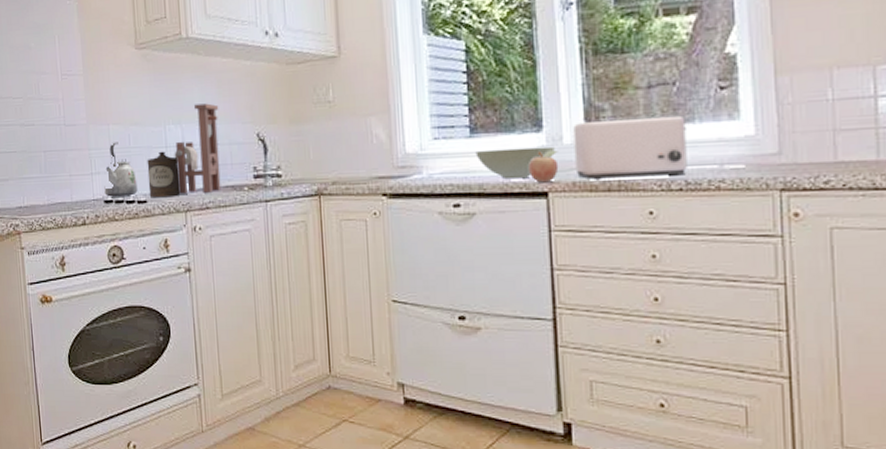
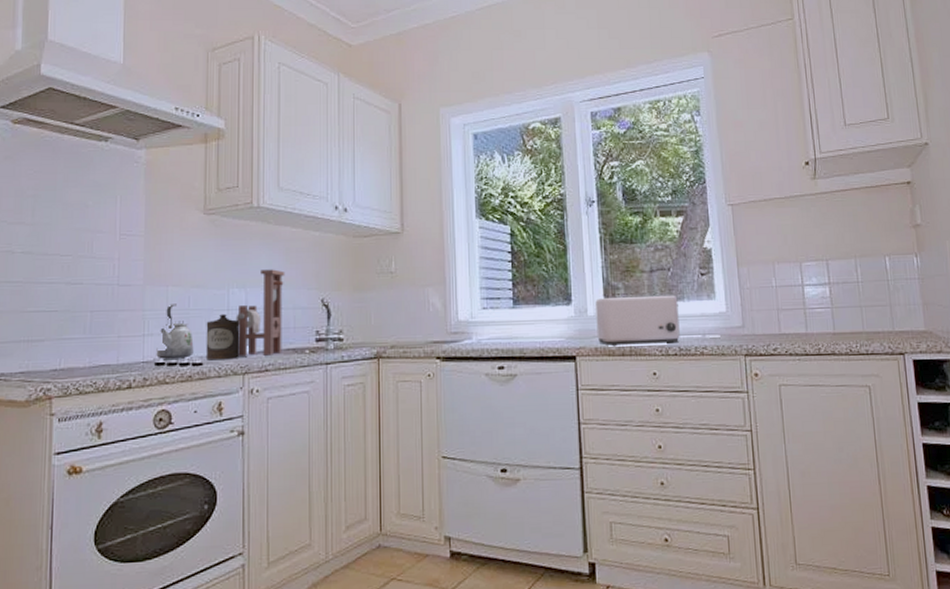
bowl: present [475,146,555,180] -> none [517,317,581,345]
fruit: present [529,149,559,183] -> none [561,320,584,348]

